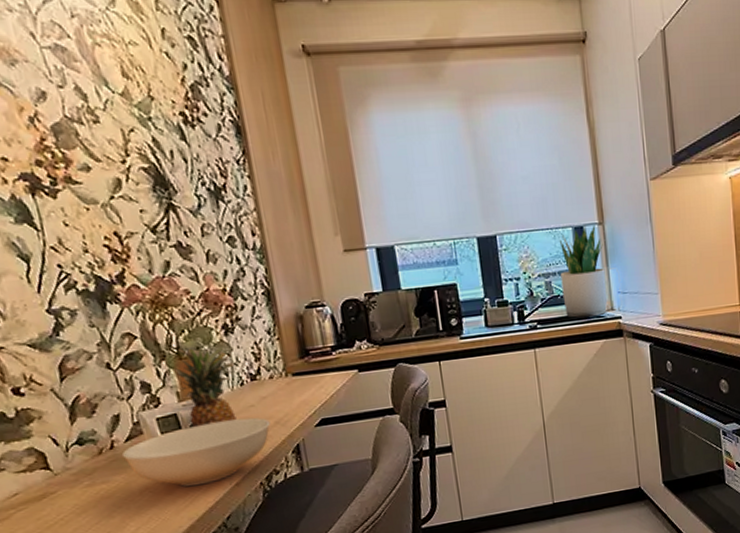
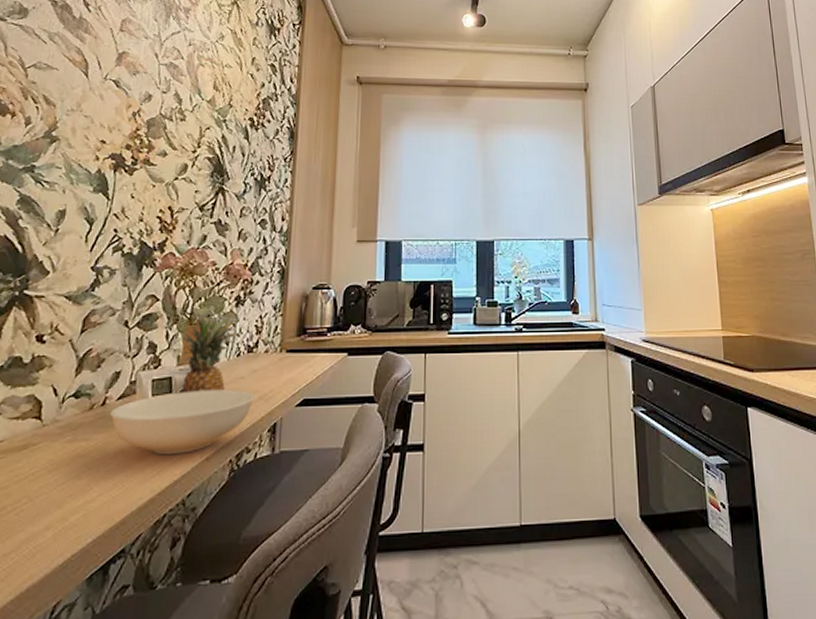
planter: present [560,225,607,319] -> none [549,239,592,326]

